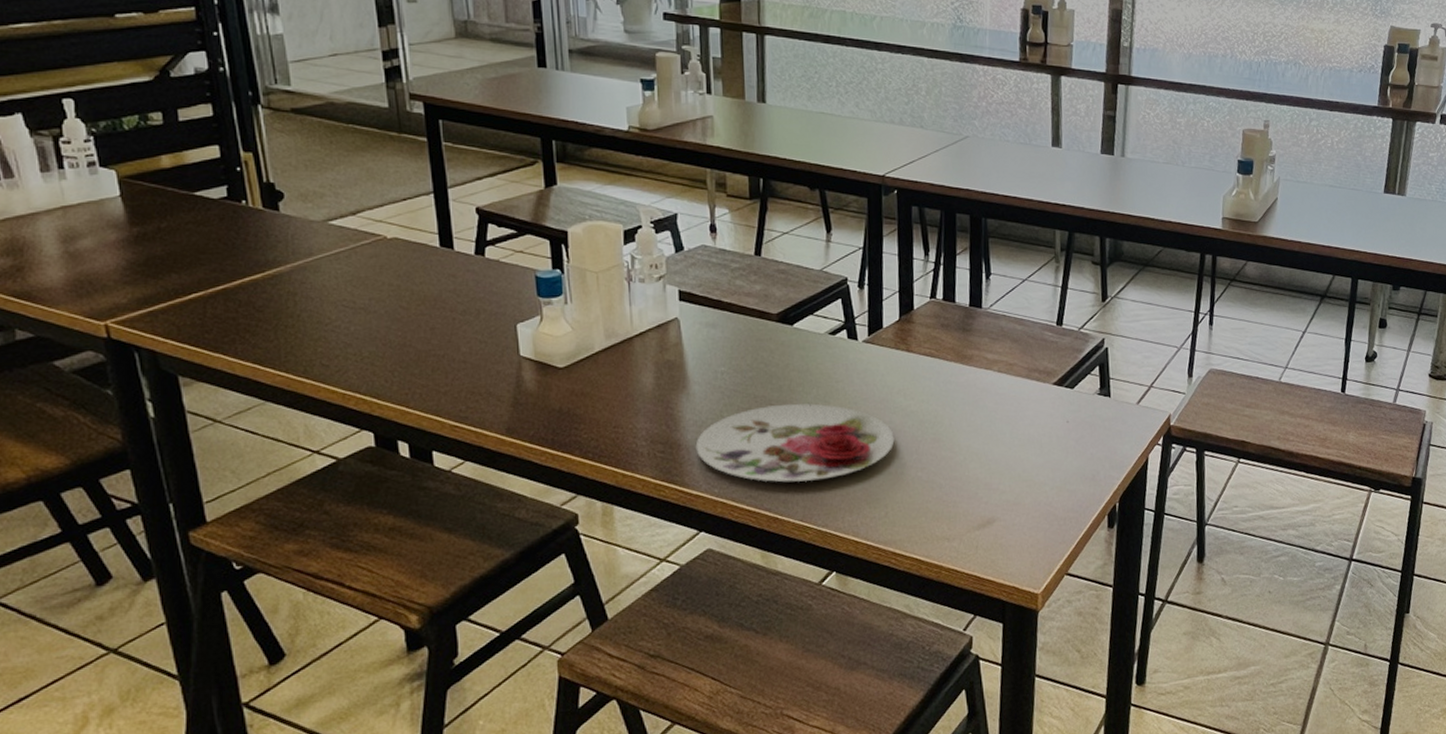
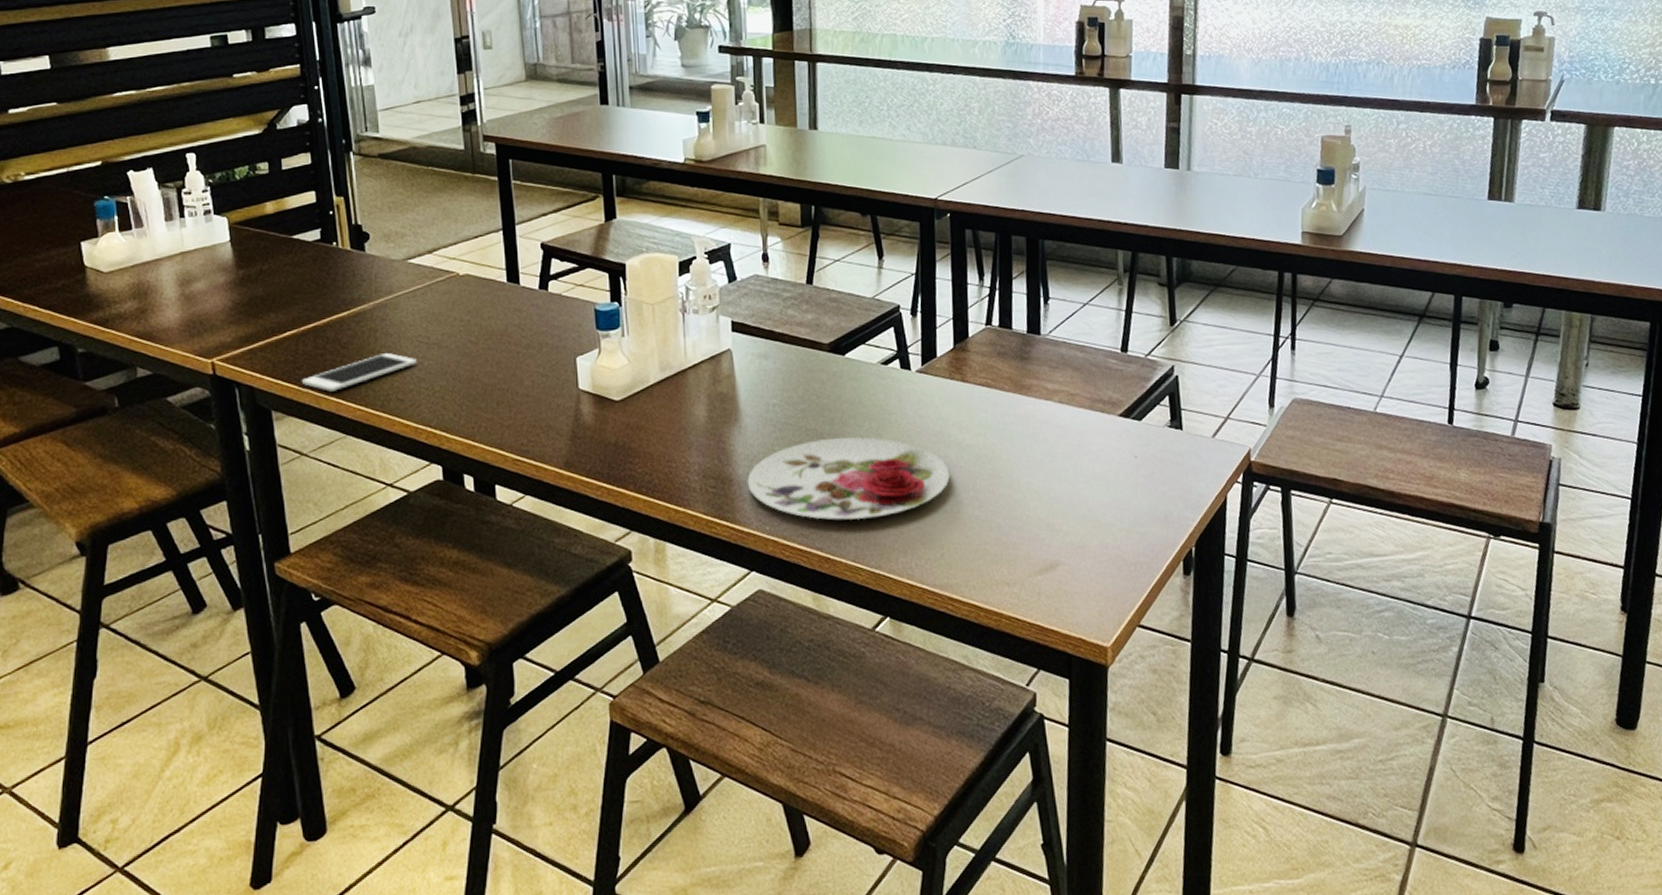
cell phone: none [211,318,342,357] -> present [301,353,417,392]

